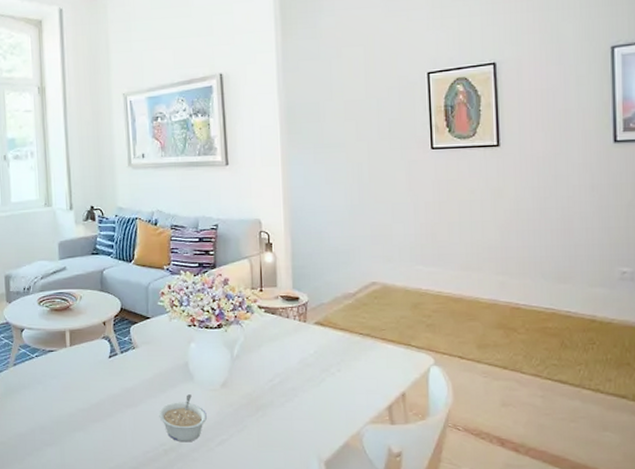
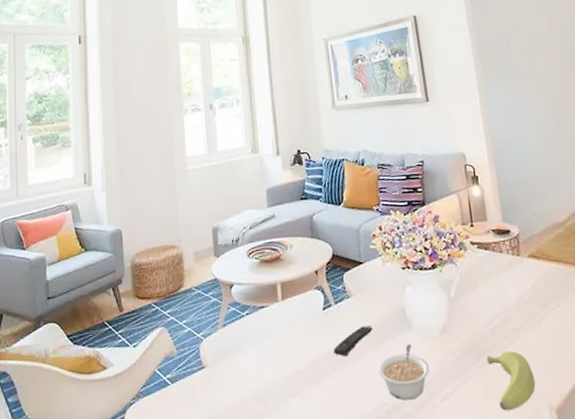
remote control: none [117,375,156,401] -> present [333,325,373,357]
banana: none [263,408,308,459] -> present [486,351,536,411]

